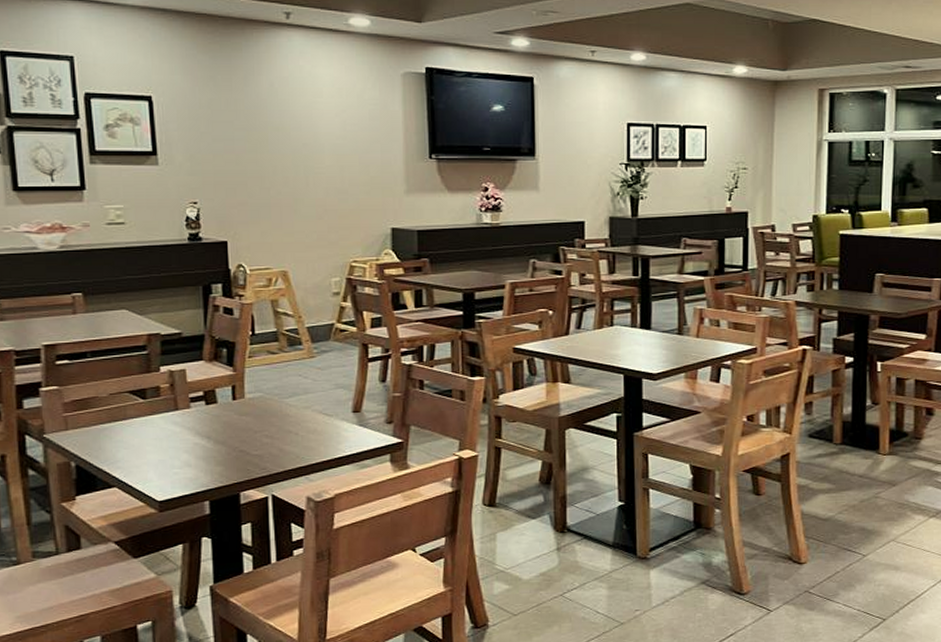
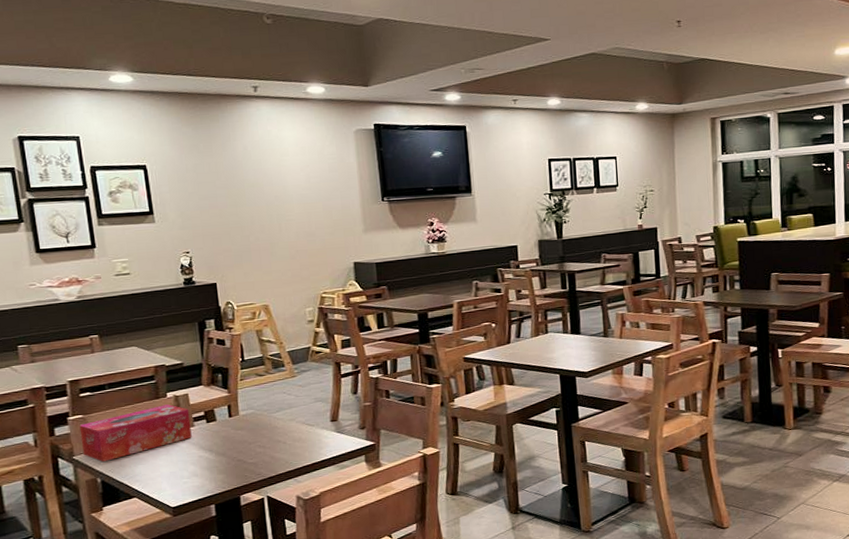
tissue box: none [53,380,187,443] -> present [79,404,192,462]

